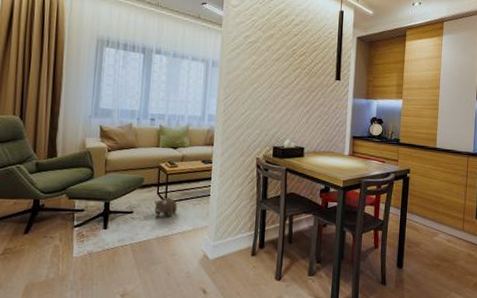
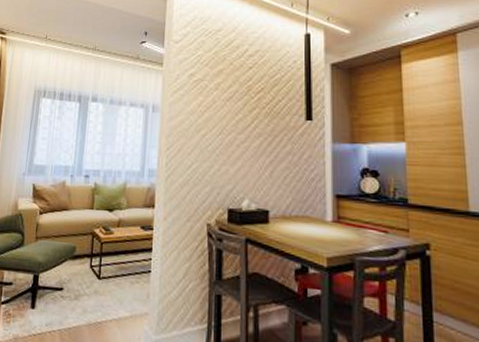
plush toy: present [153,197,177,218] -> none [85,272,113,299]

